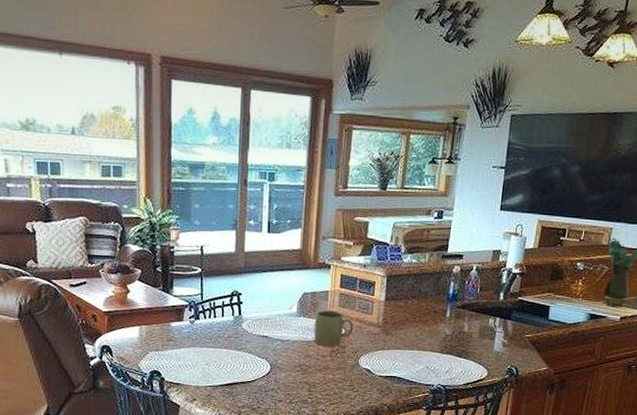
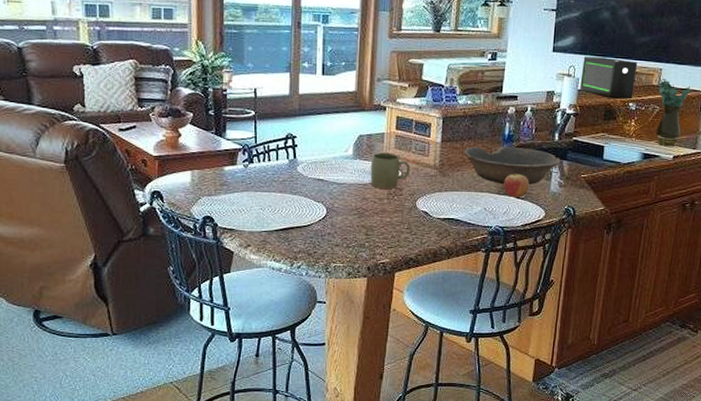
bowl: none [407,305,505,344] -> present [464,146,561,185]
fruit: none [446,331,473,356] -> present [503,171,530,197]
speaker: none [527,215,588,259] -> present [580,56,638,99]

